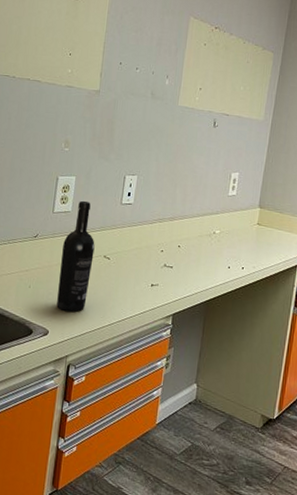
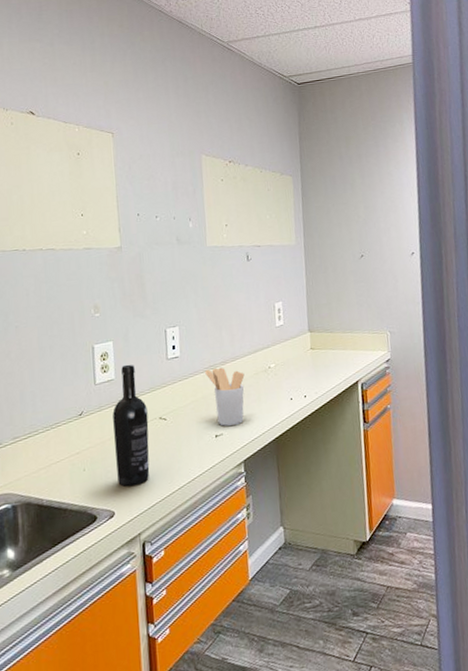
utensil holder: none [153,222,190,280] -> present [205,367,245,427]

